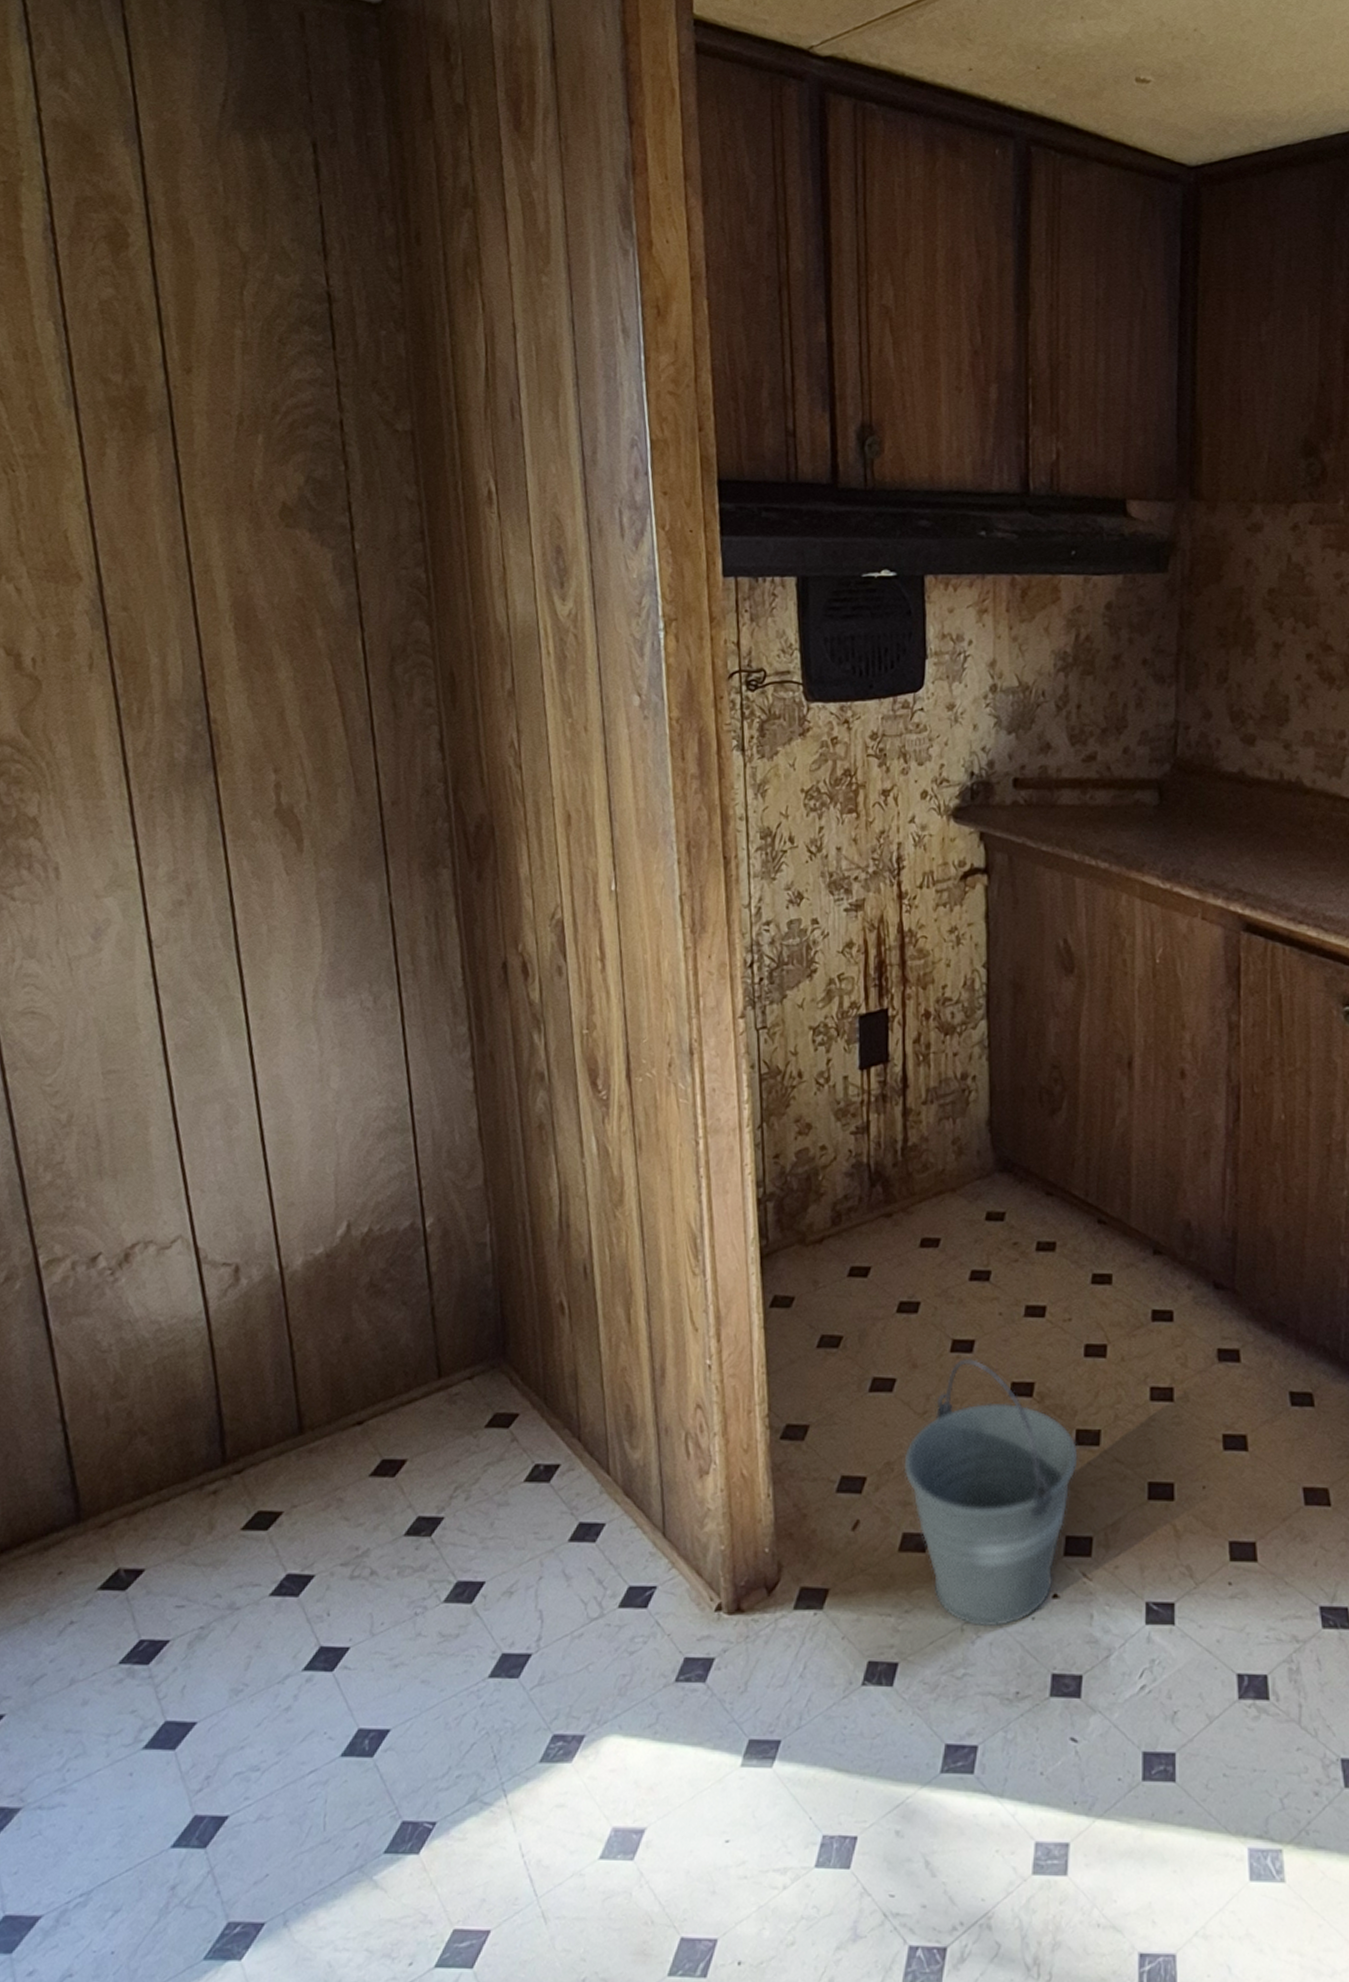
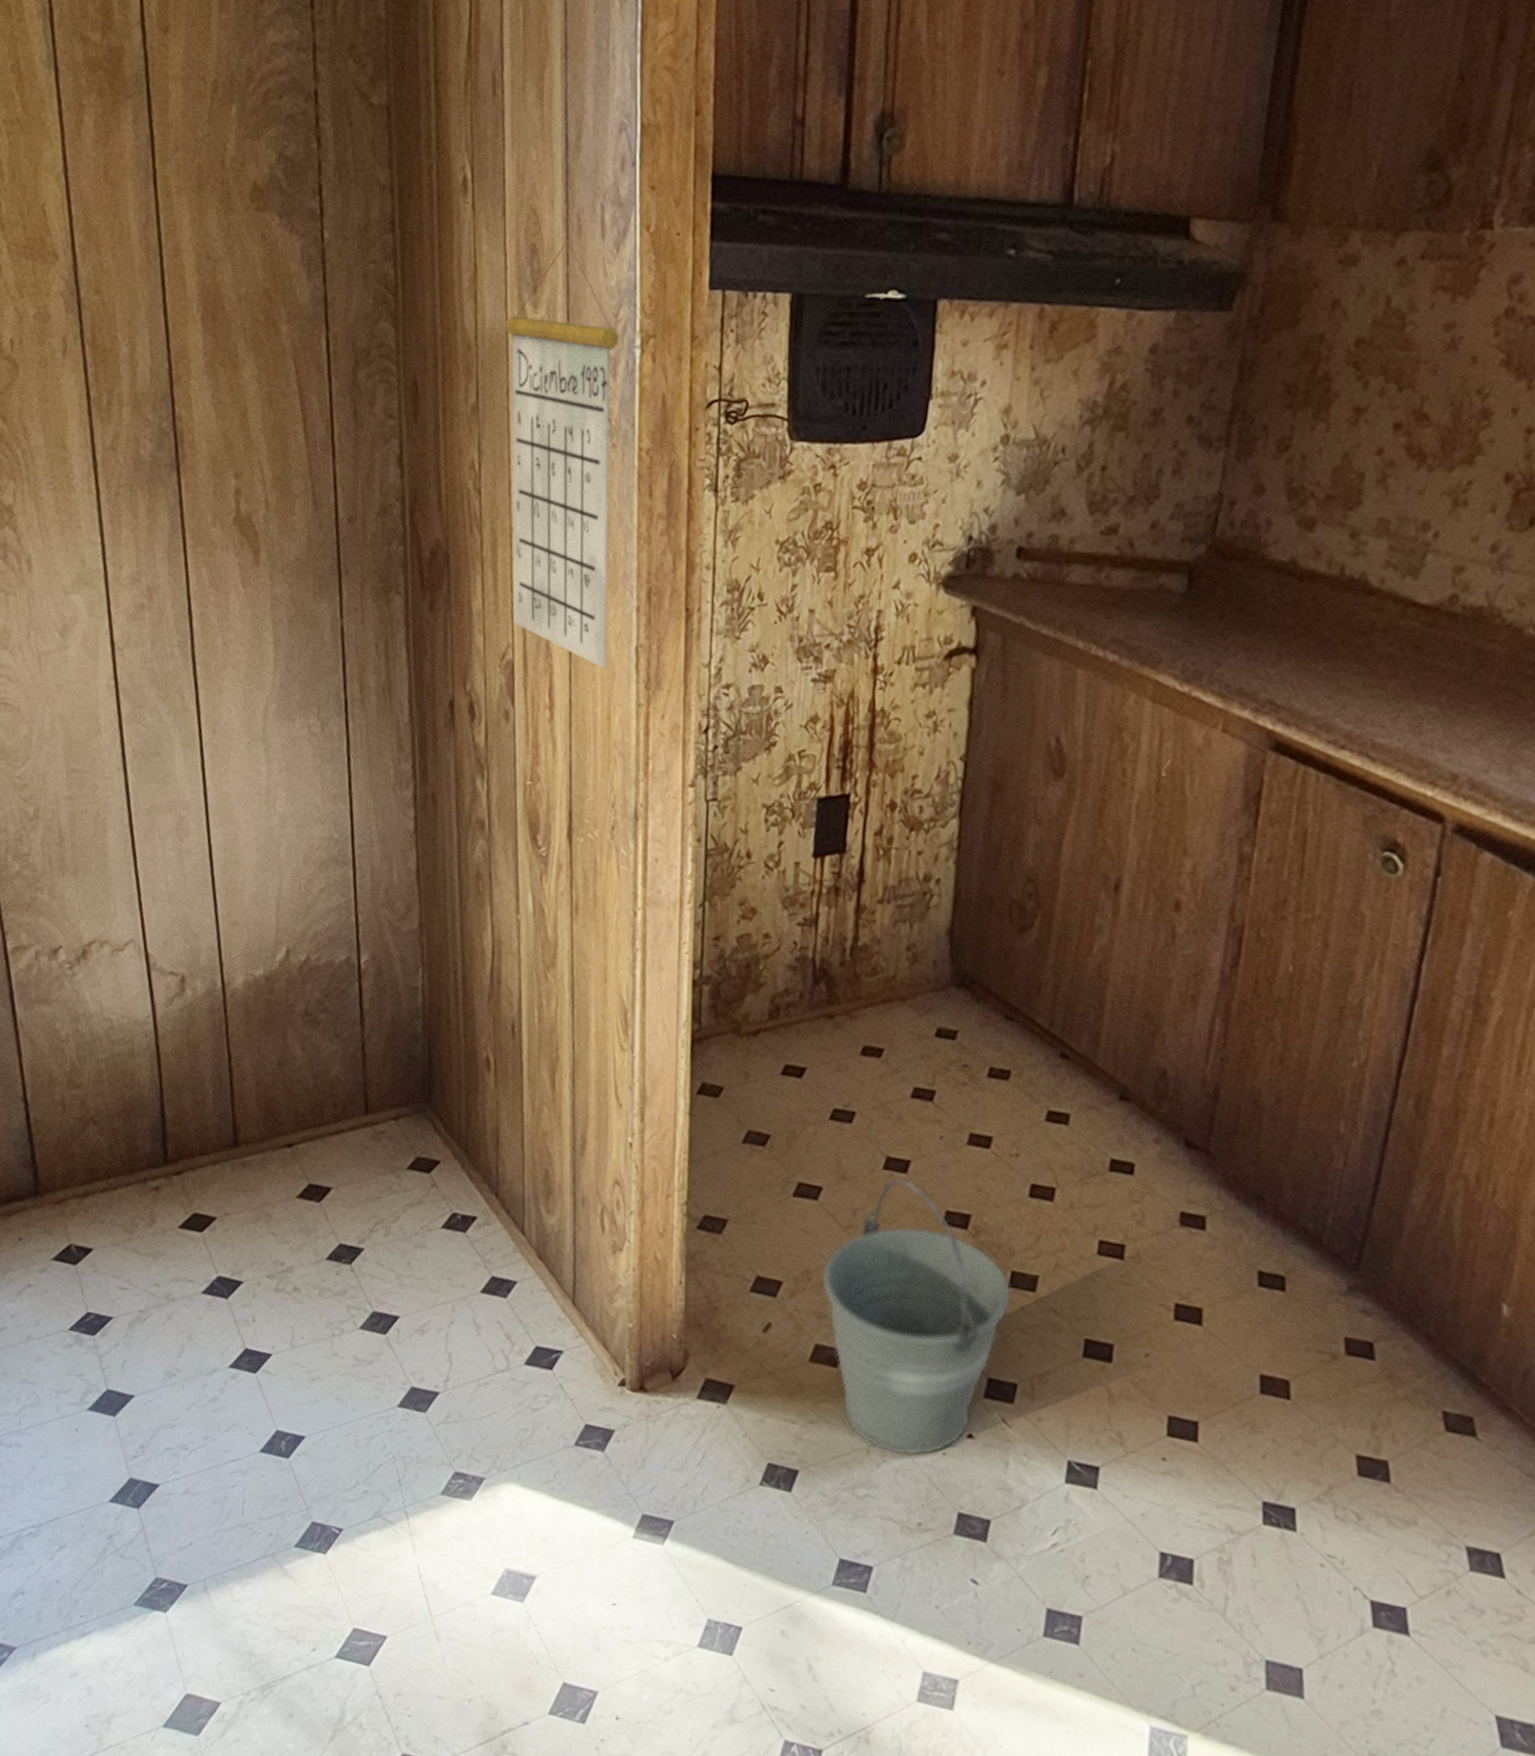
calendar: none [535,540,653,918] -> present [504,239,620,669]

